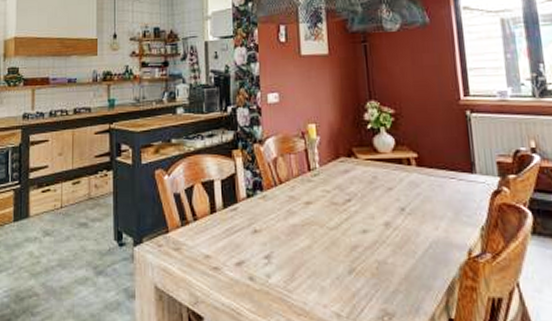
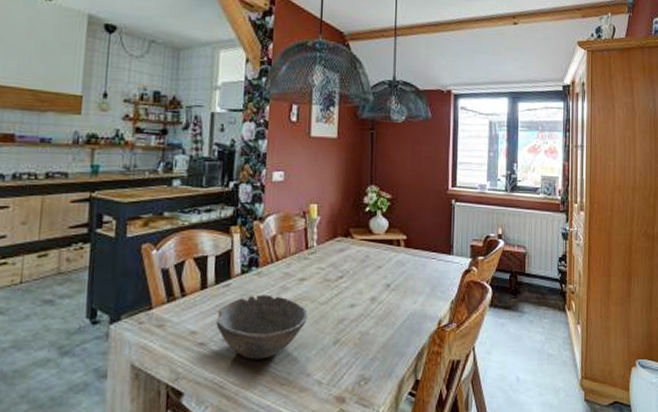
bowl: none [227,219,318,286] -> present [216,294,308,360]

